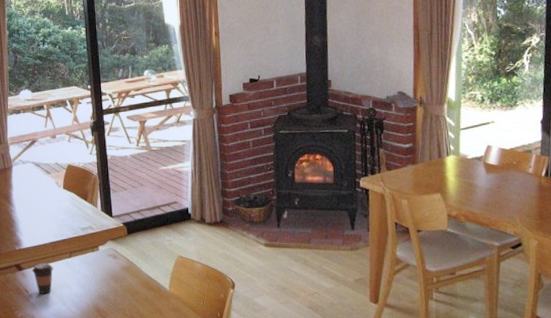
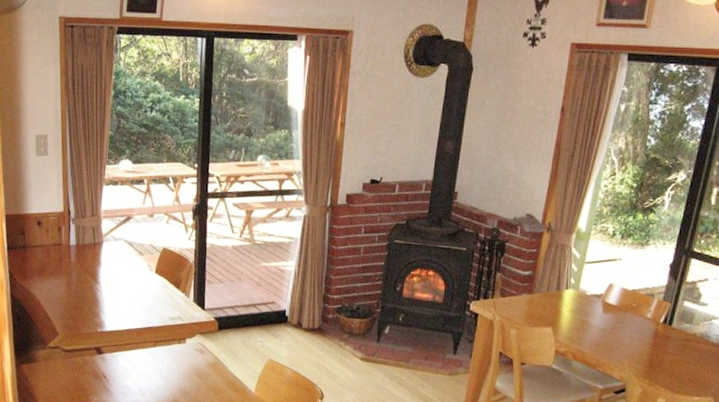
coffee cup: present [32,262,54,294] -> none [112,348,136,382]

